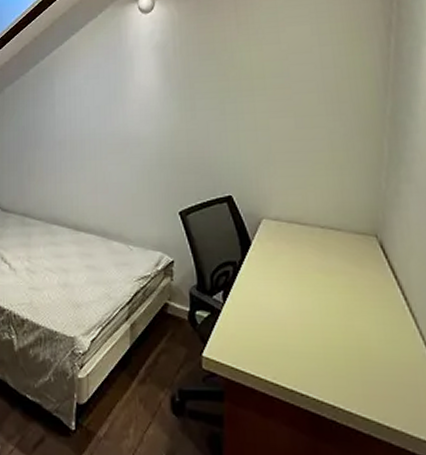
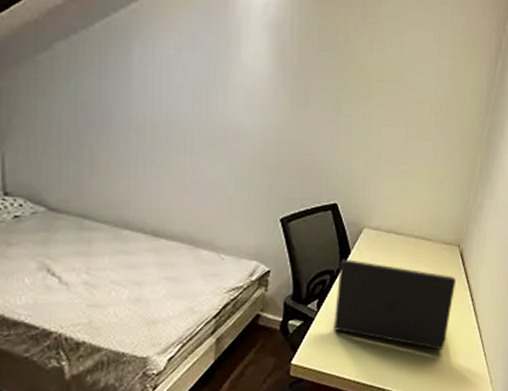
laptop: none [241,250,381,358] -> present [334,259,457,351]

